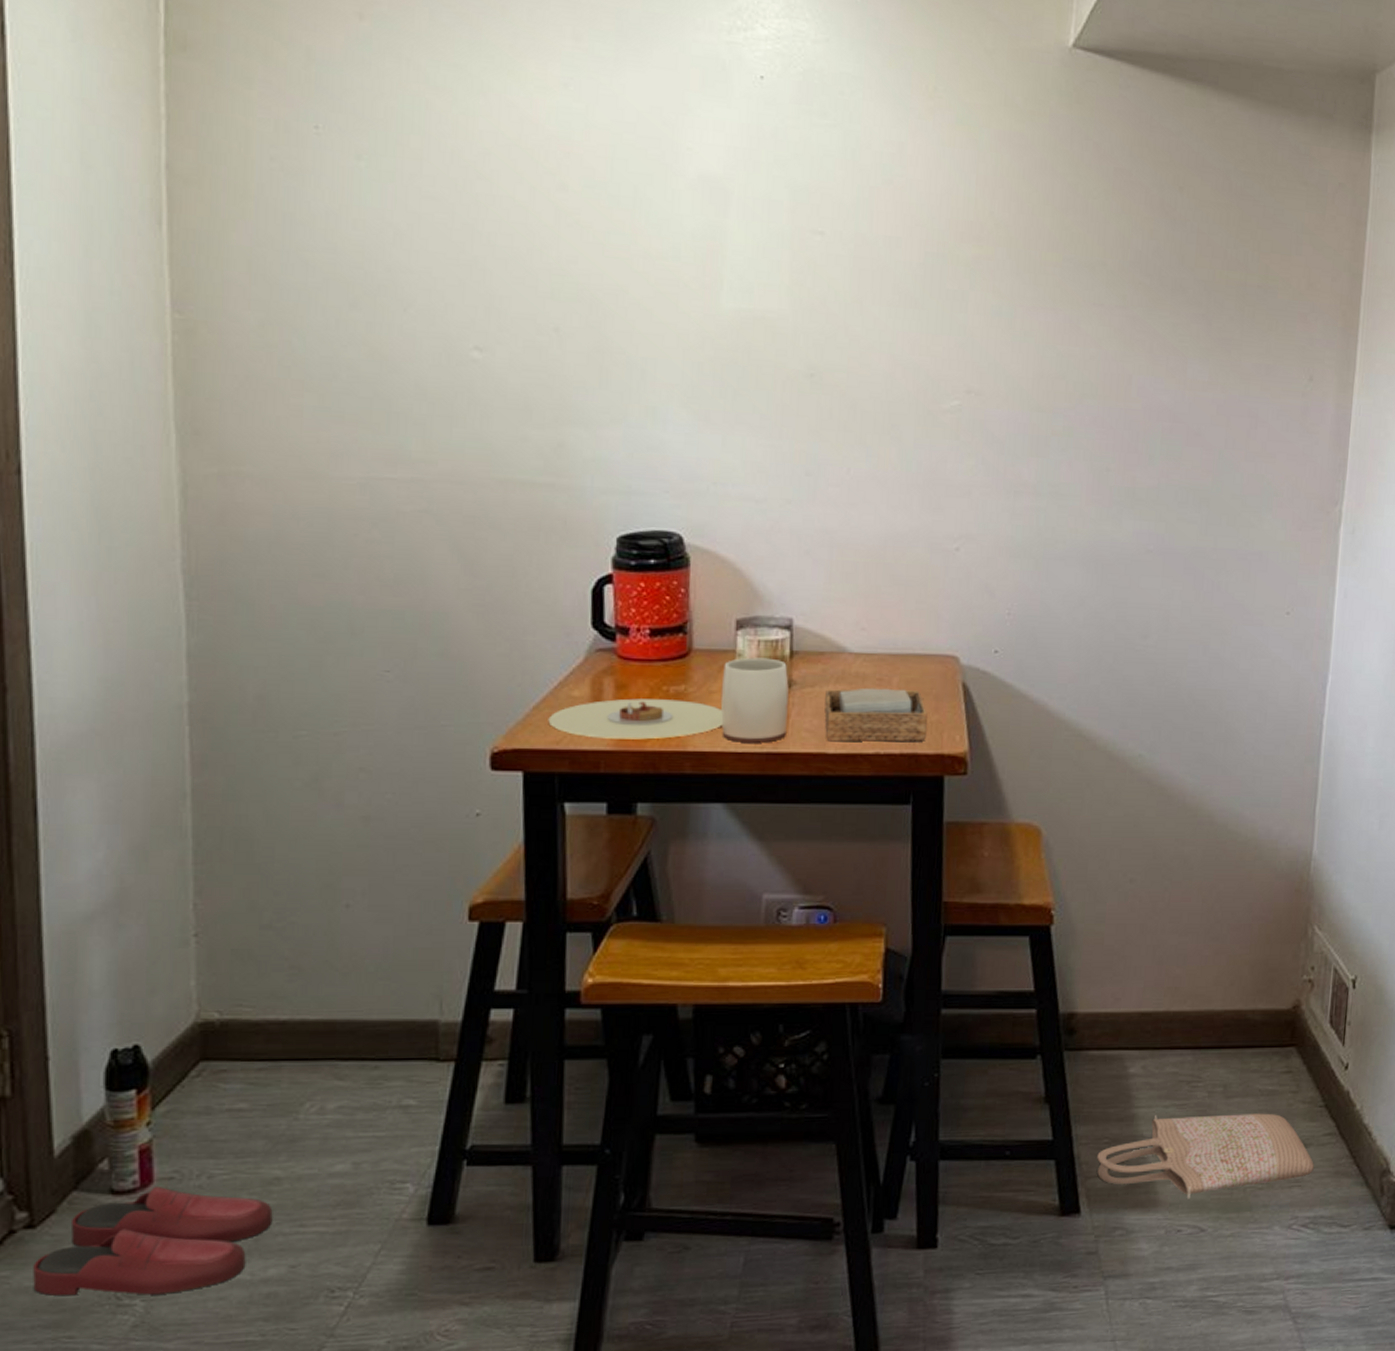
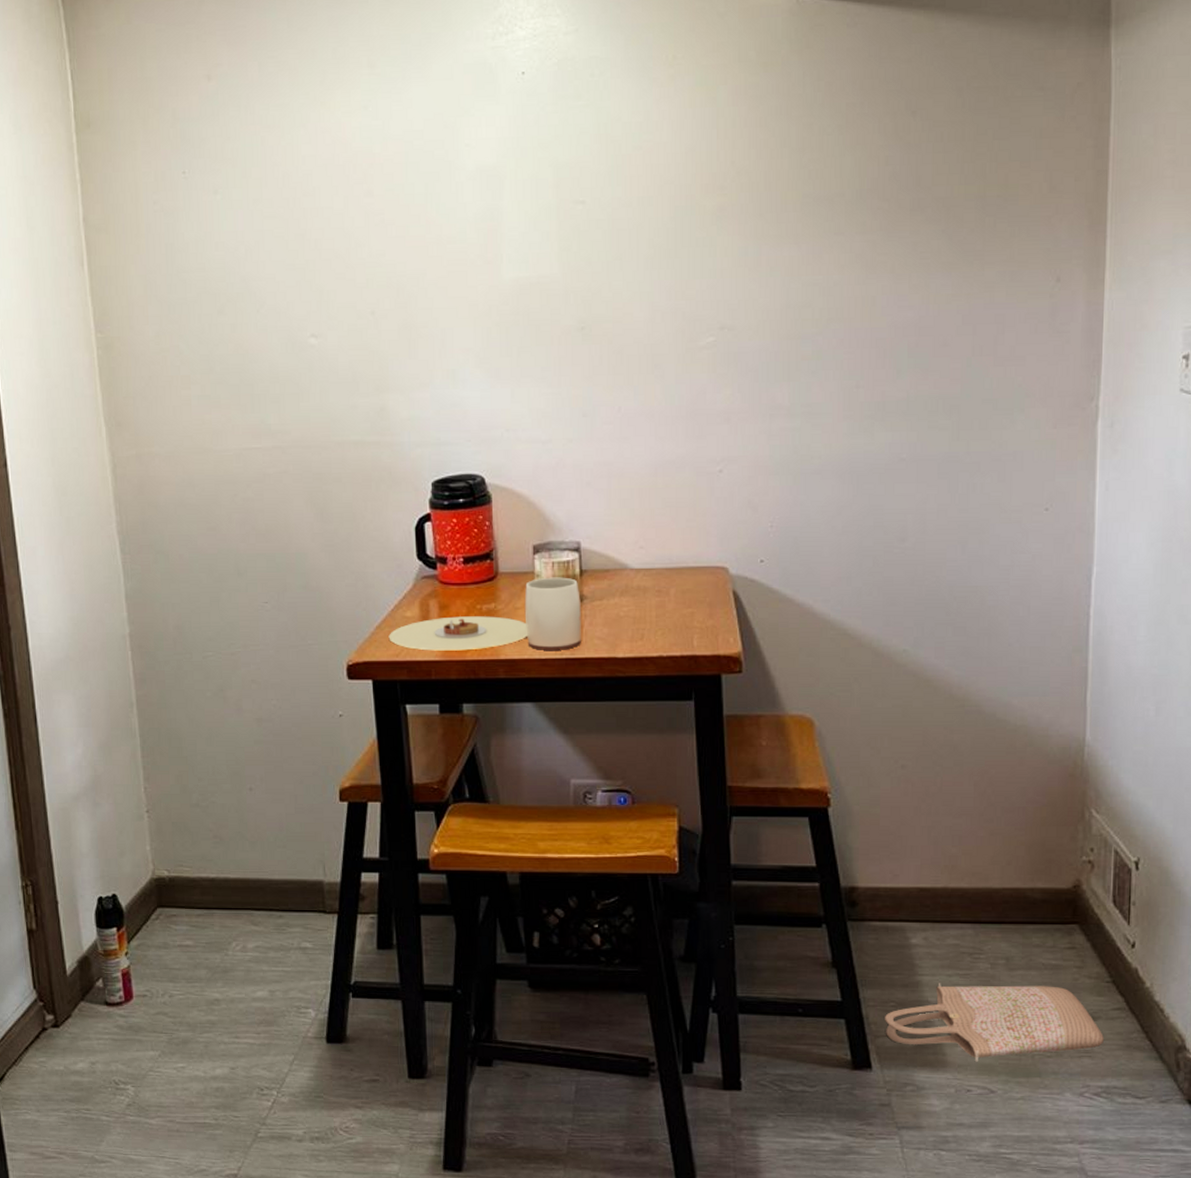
slippers: present [33,1185,273,1296] -> none [60,1001,216,1083]
napkin holder: present [824,687,928,742] -> none [611,598,703,647]

